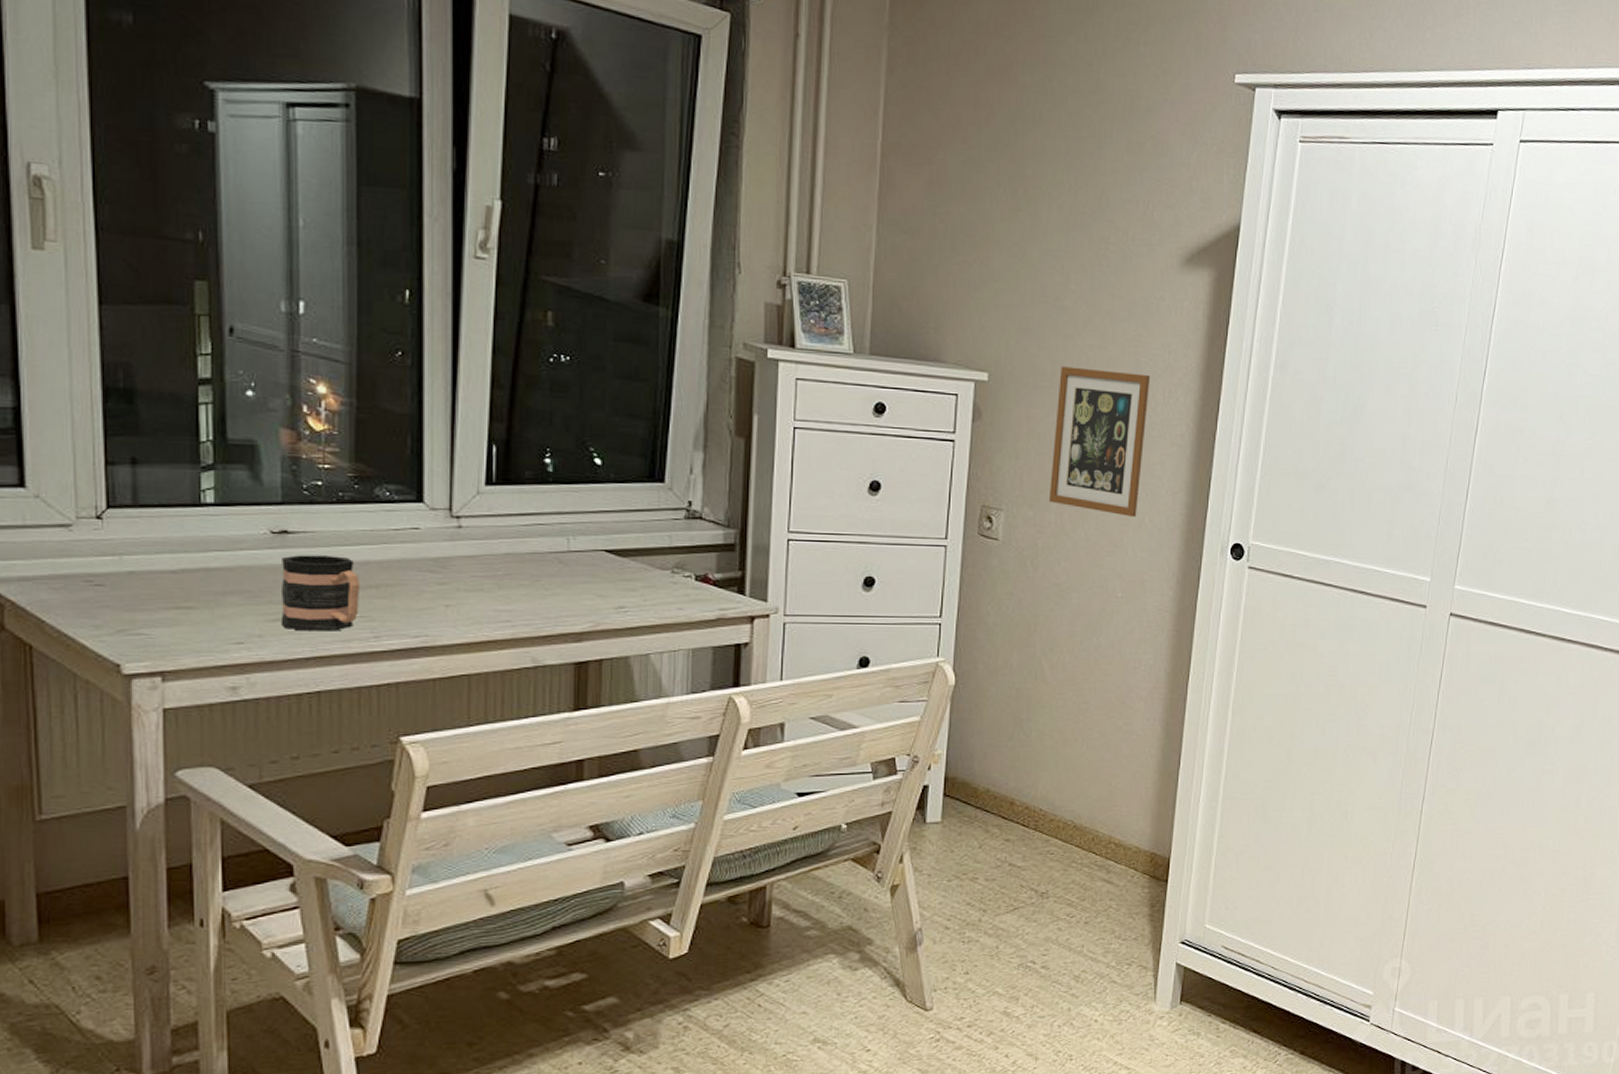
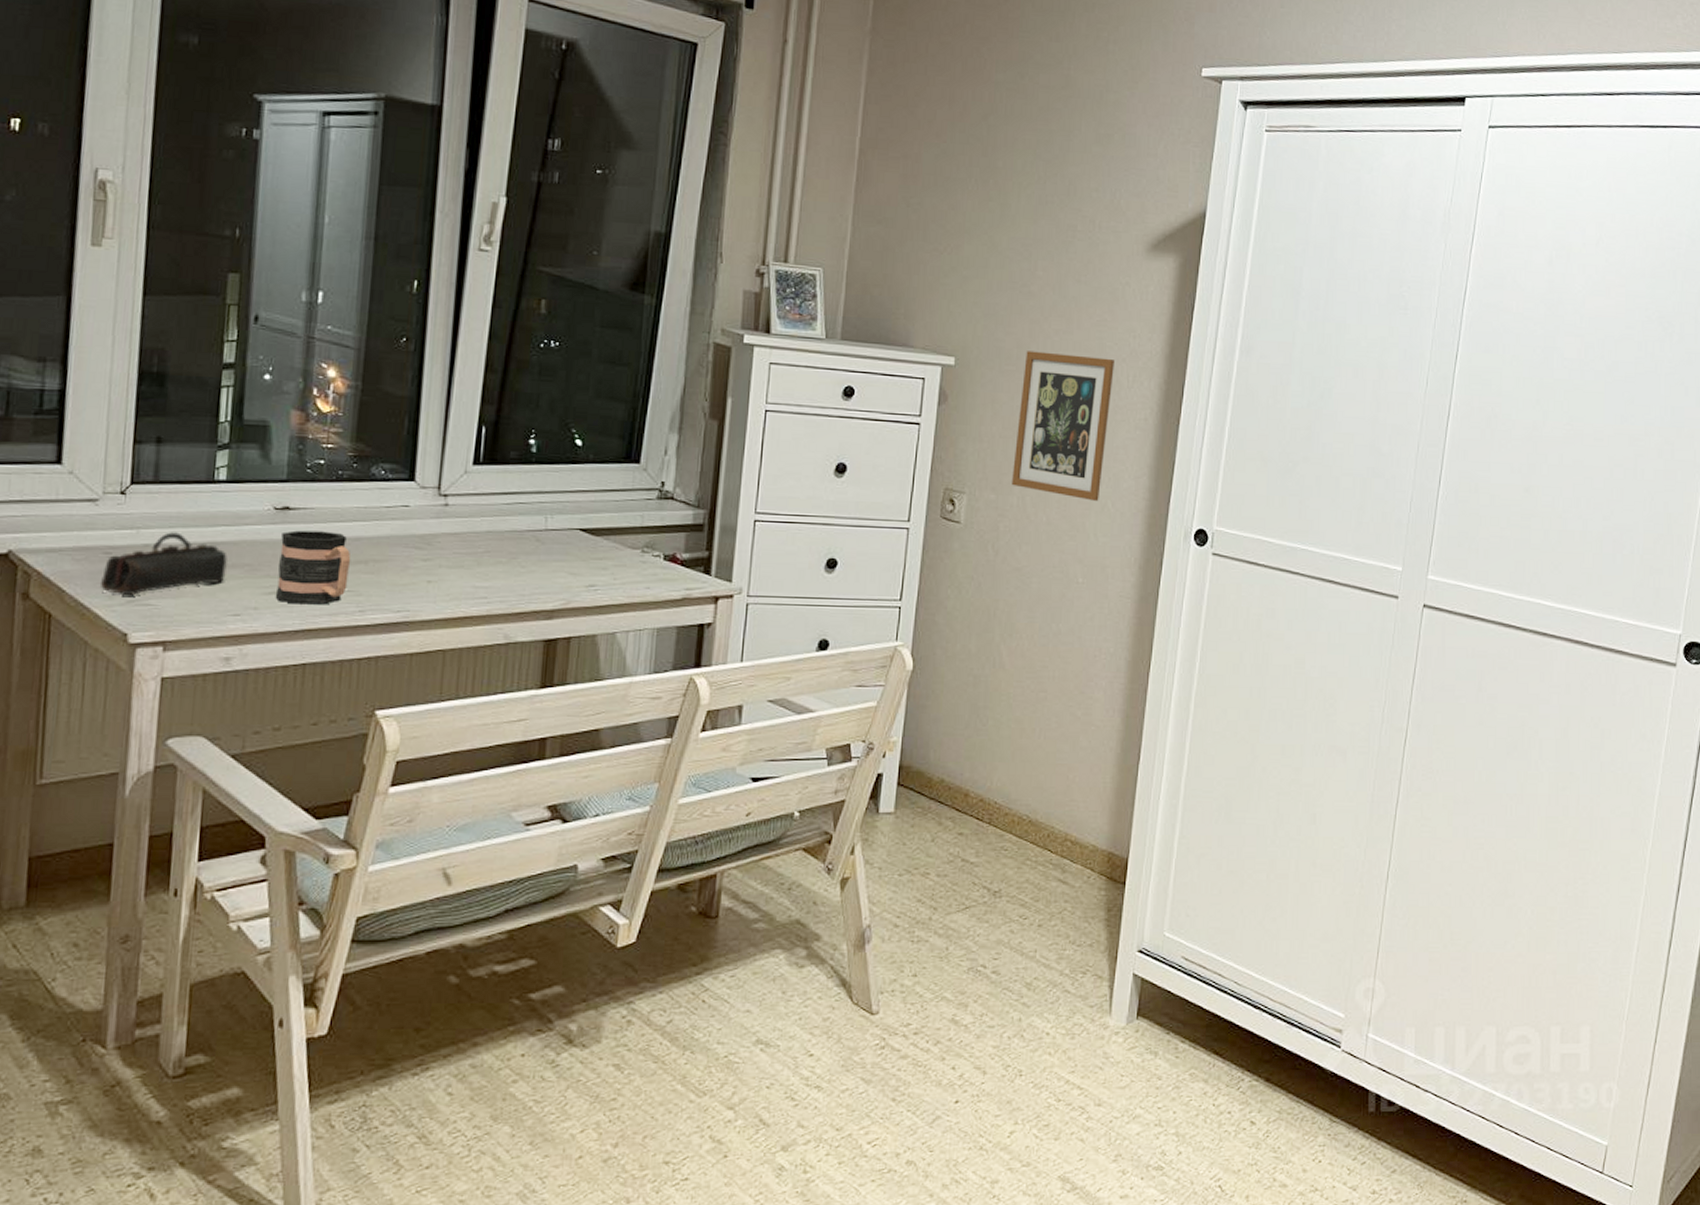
pencil case: none [85,558,224,624] -> present [101,532,227,595]

